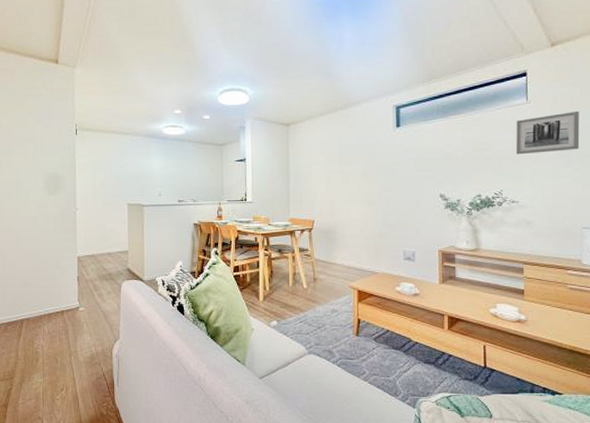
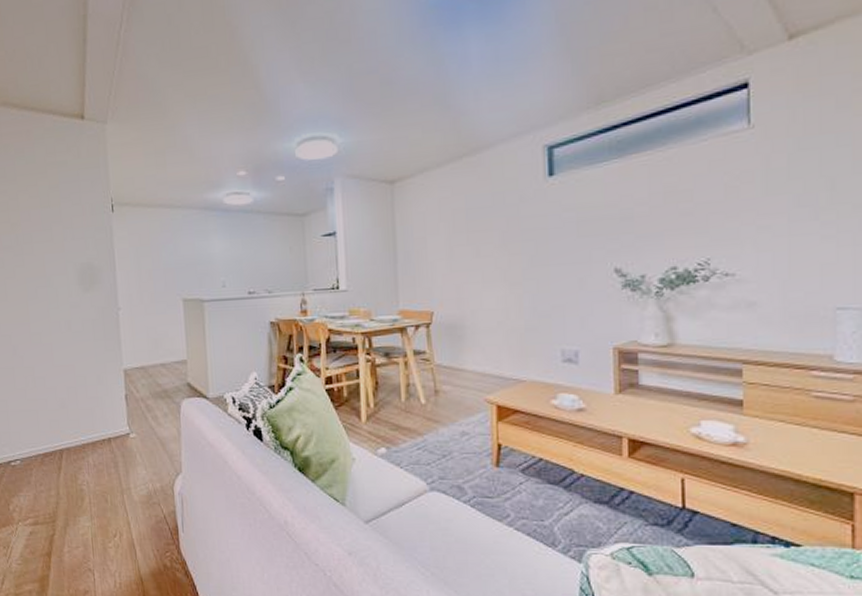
wall art: present [516,110,580,155] -> none [731,134,834,206]

